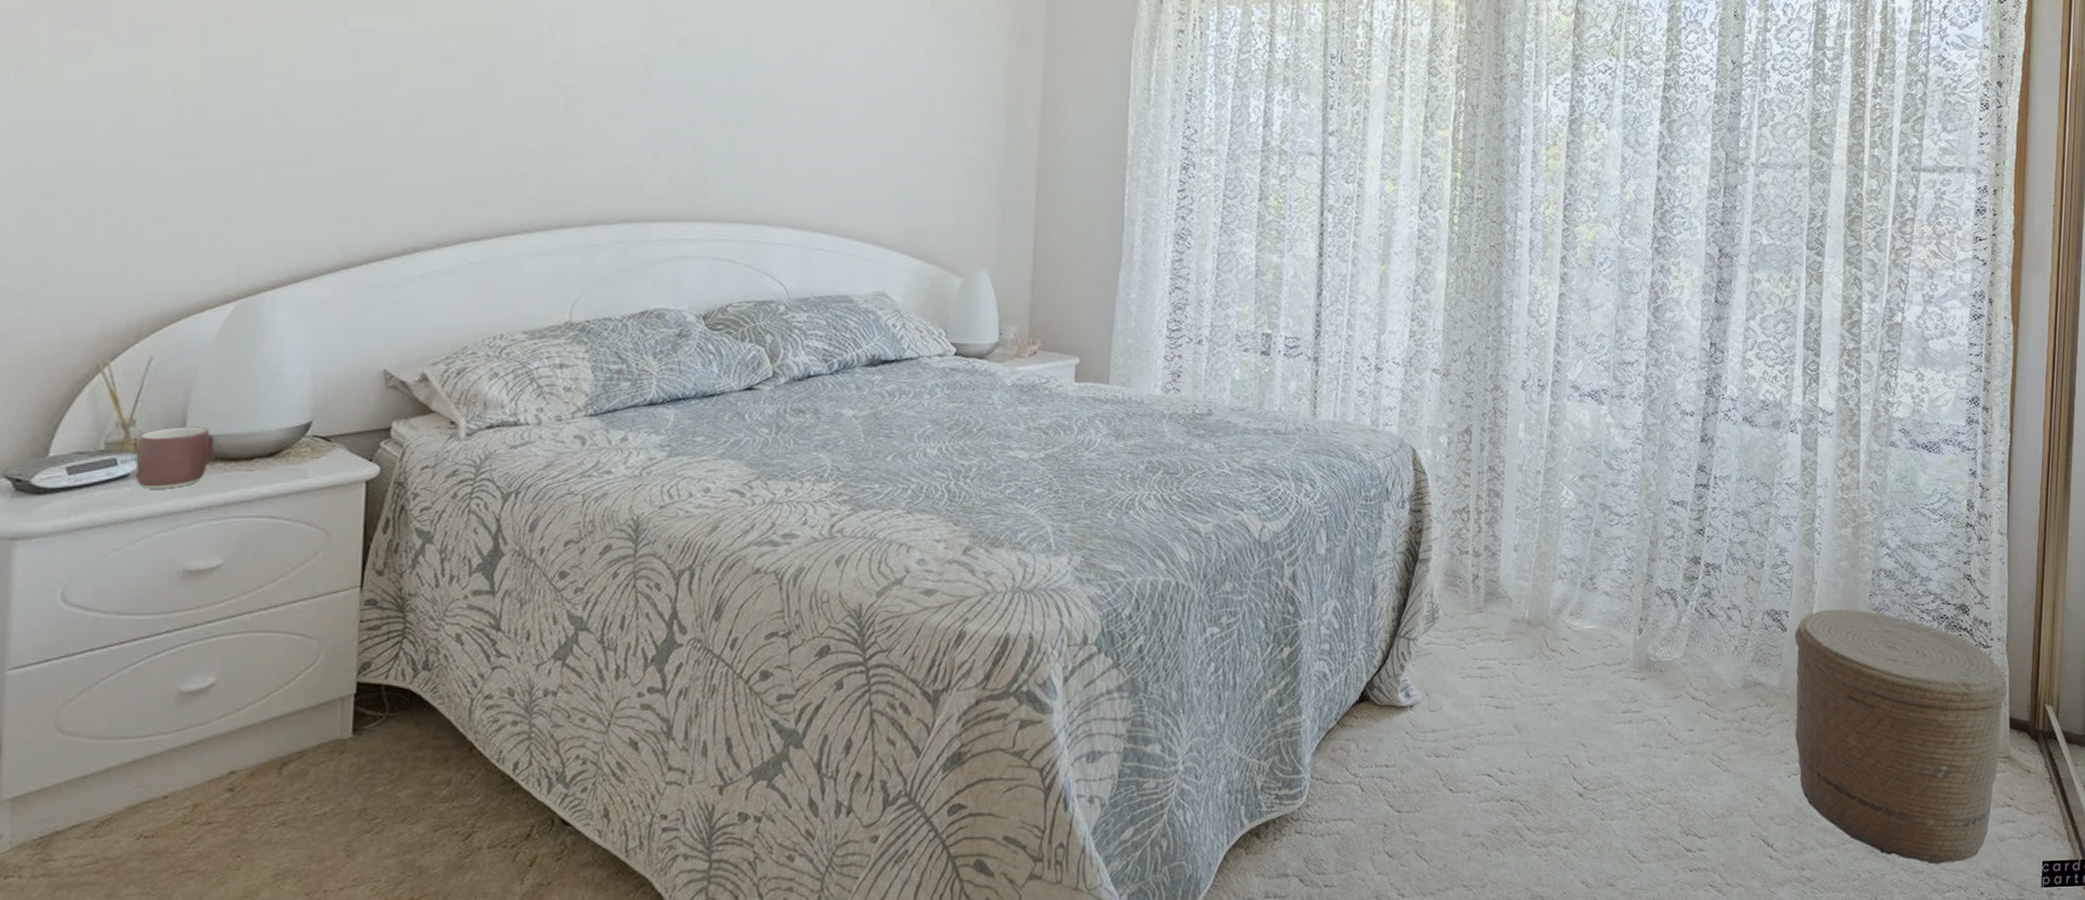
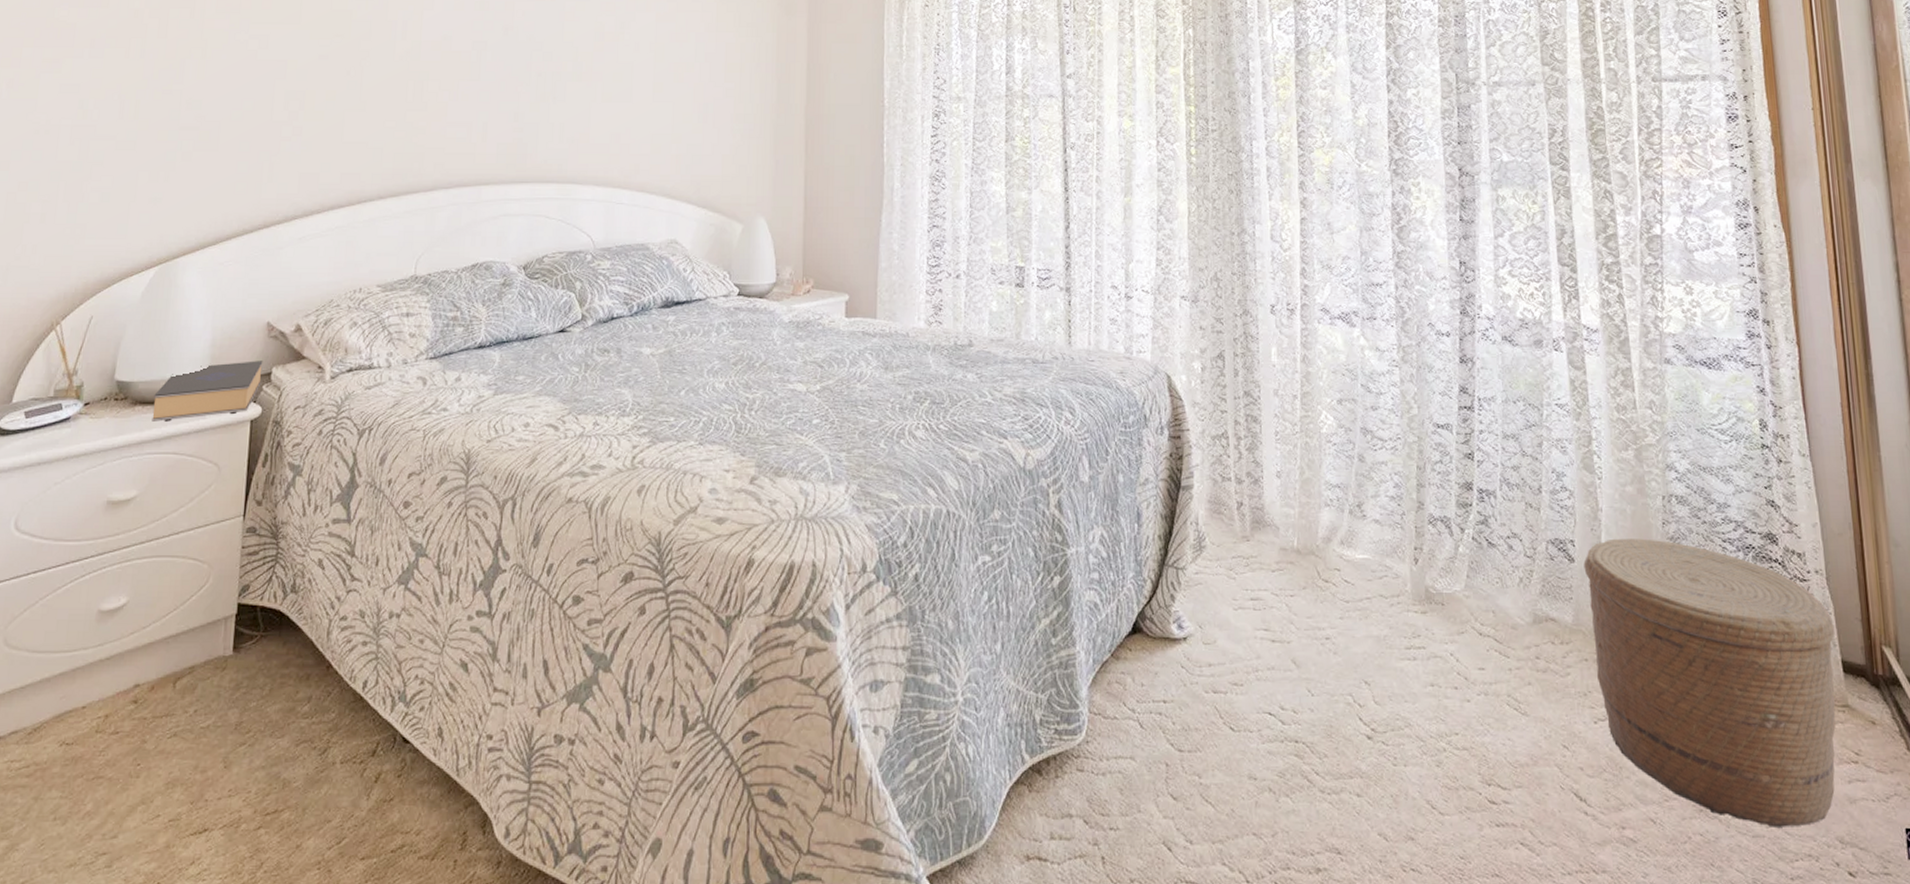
mug: present [135,426,214,489] -> none [74,375,135,430]
book: none [237,413,380,481] -> present [152,361,263,422]

